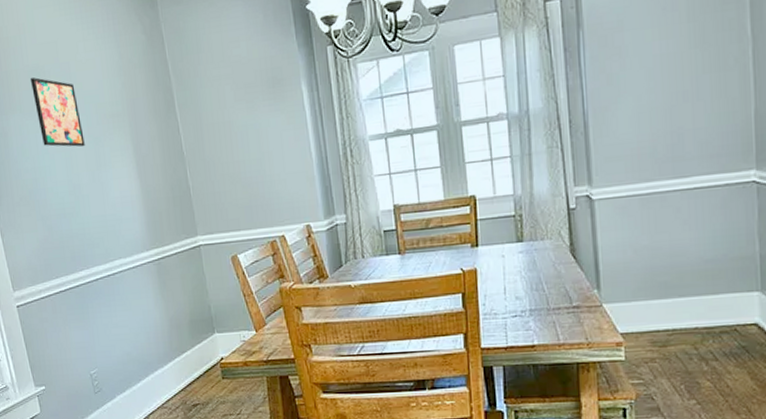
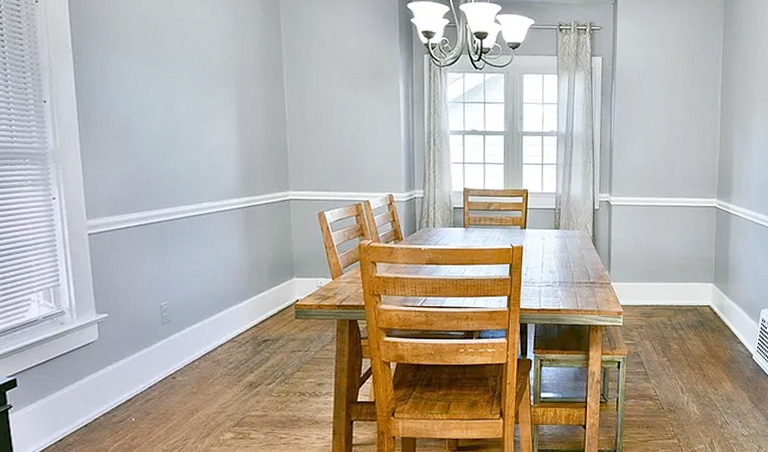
wall art: present [29,77,85,147] -> none [139,25,188,97]

